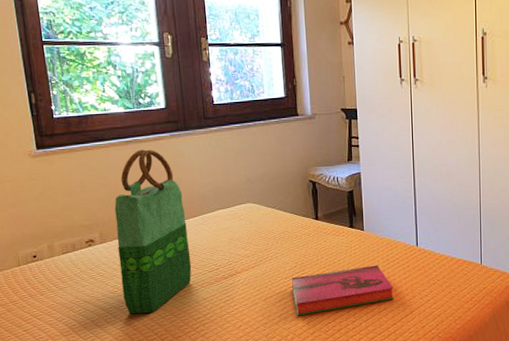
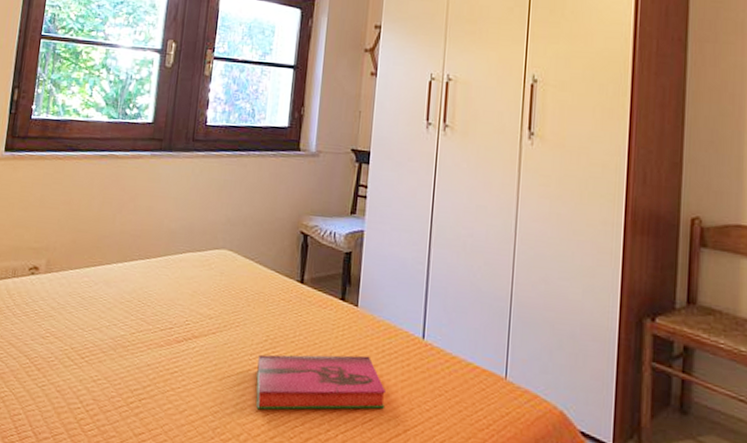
tote bag: present [114,149,192,314] -> none [54,167,150,373]

